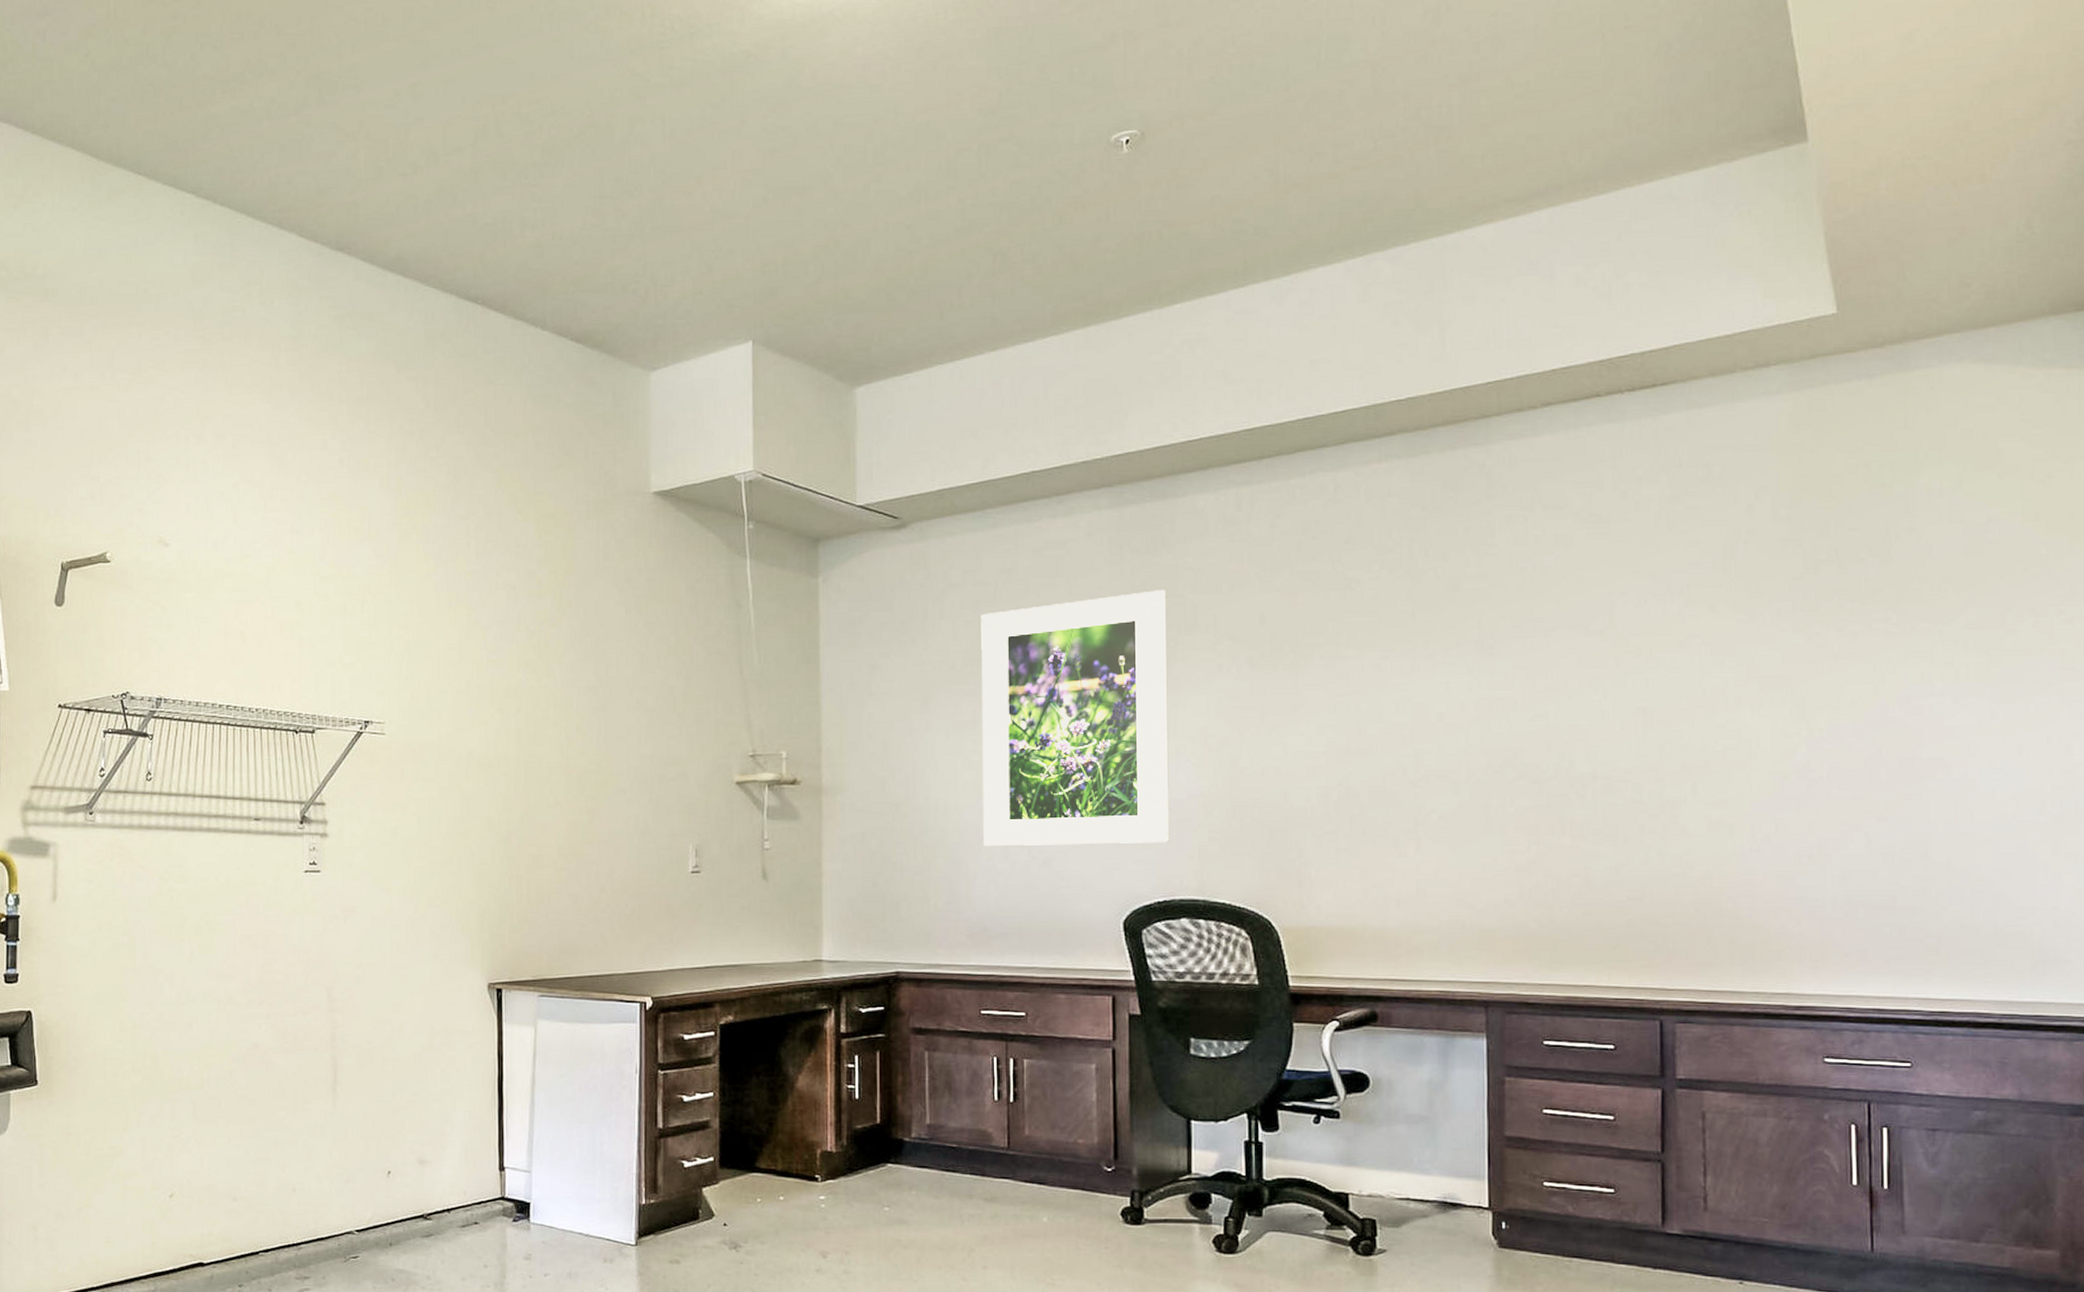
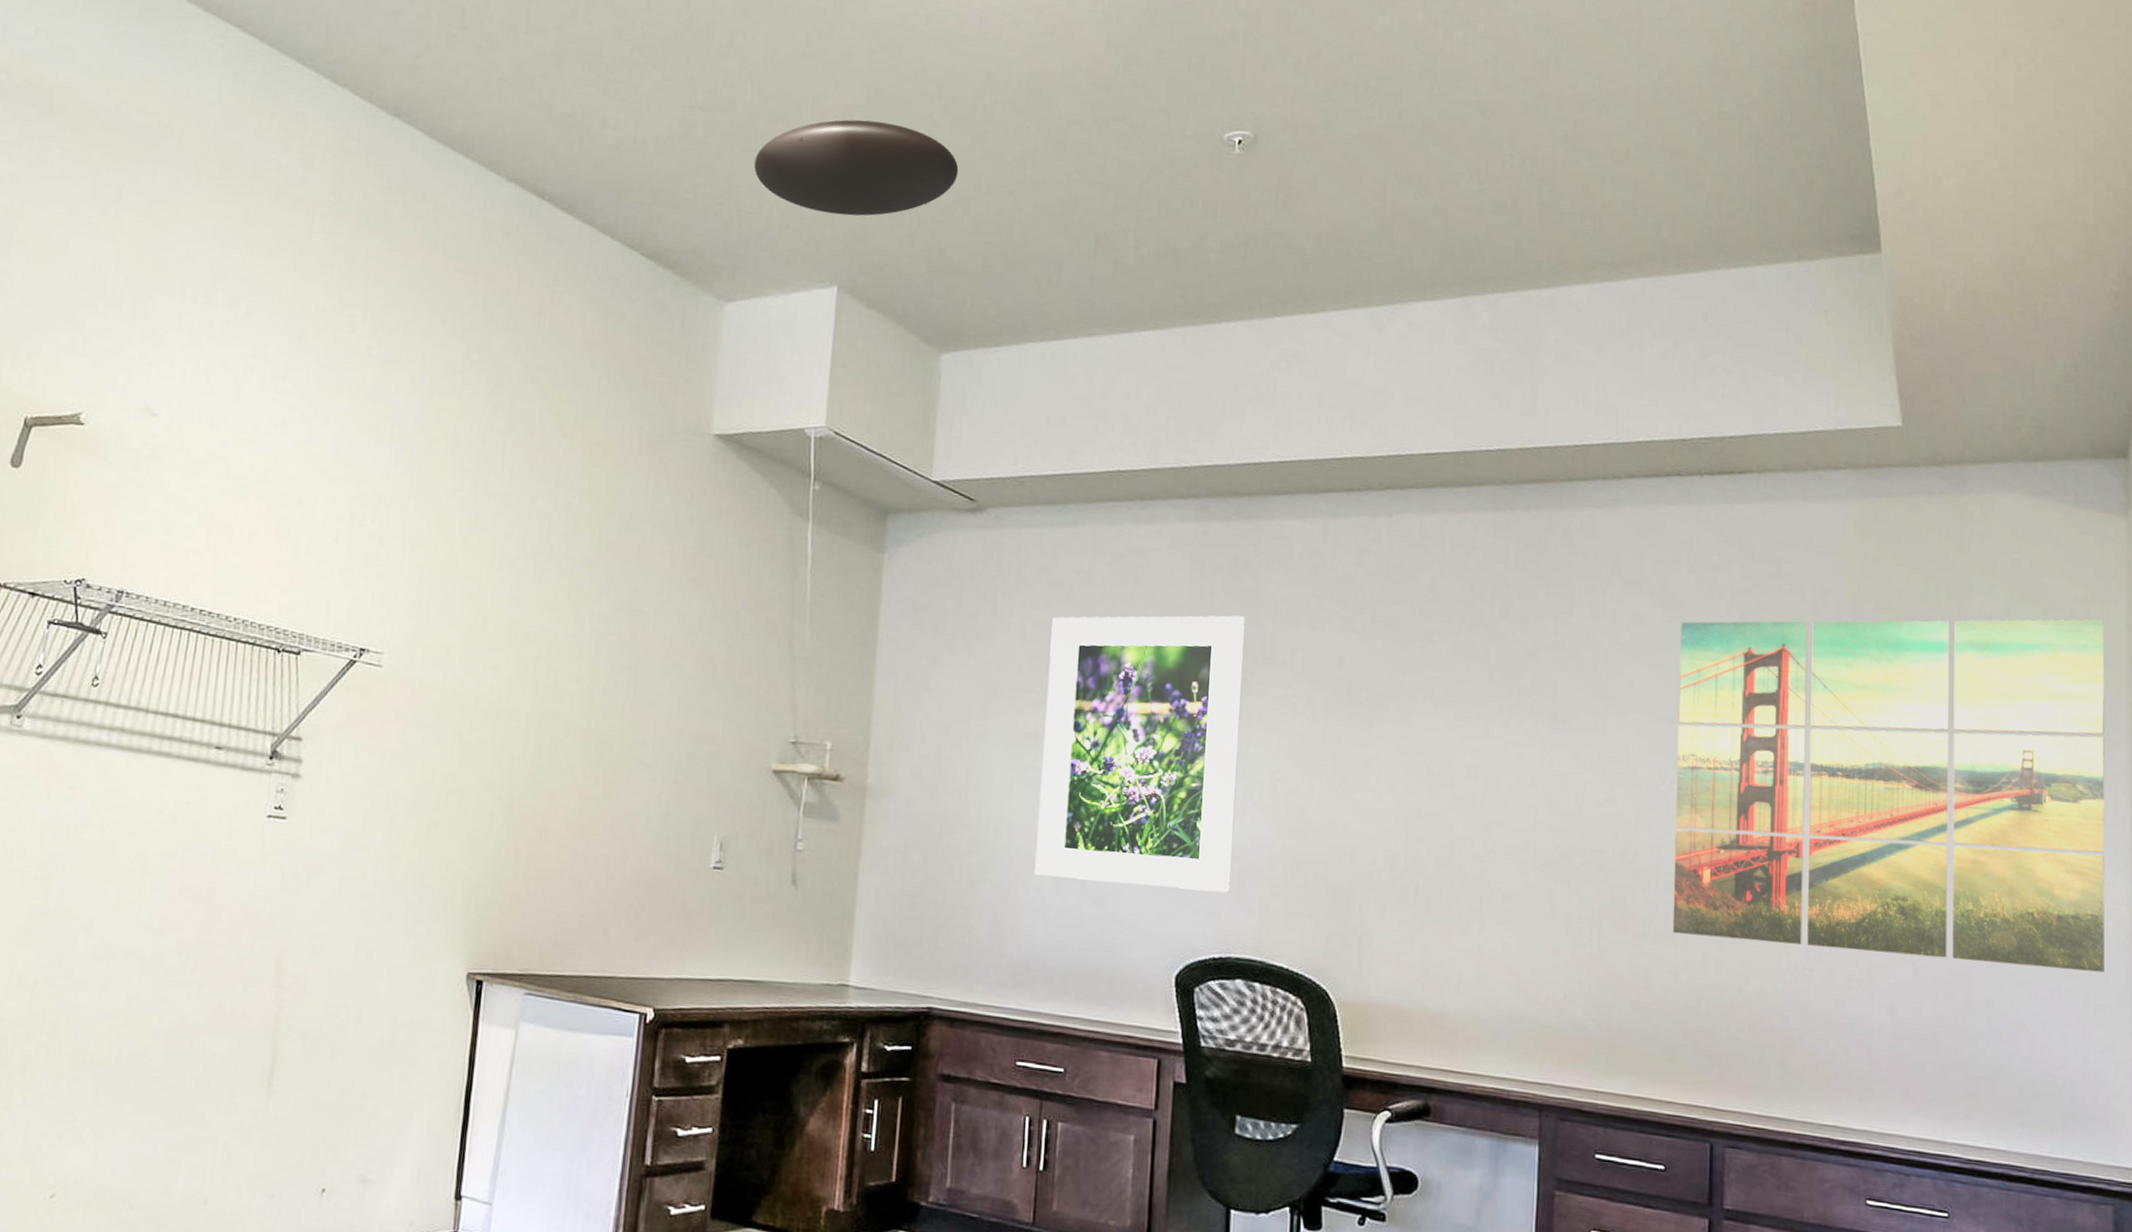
ceiling light: none [664,181,856,275] -> present [754,119,959,216]
wall art: none [1607,477,2075,832] -> present [1672,619,2104,973]

